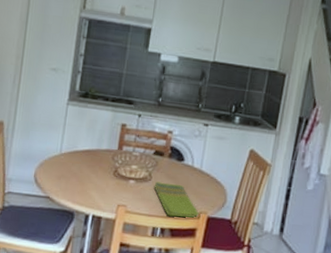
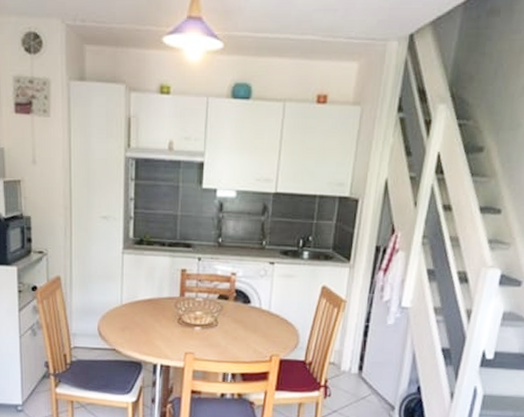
dish towel: present [154,181,201,218] -> none [221,326,273,361]

